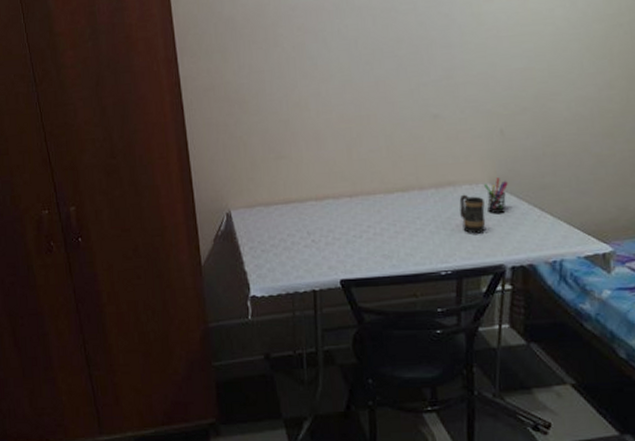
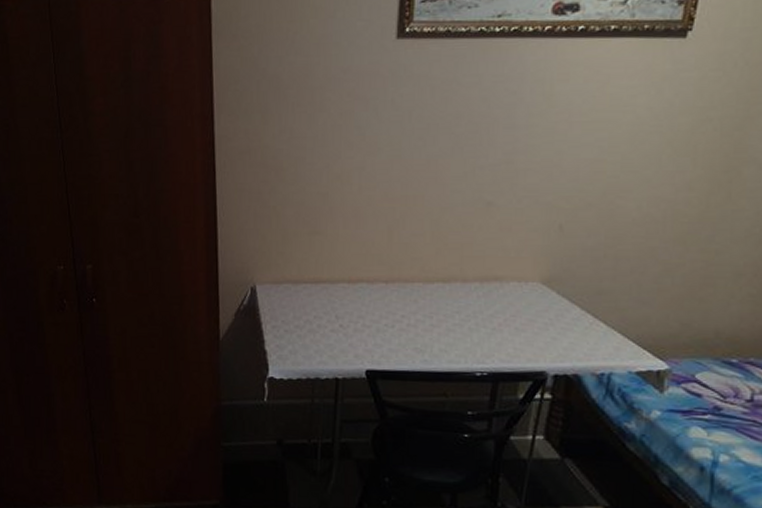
mug: present [459,194,486,234] -> none [504,291,532,336]
pen holder: present [483,177,508,213] -> none [533,277,561,316]

